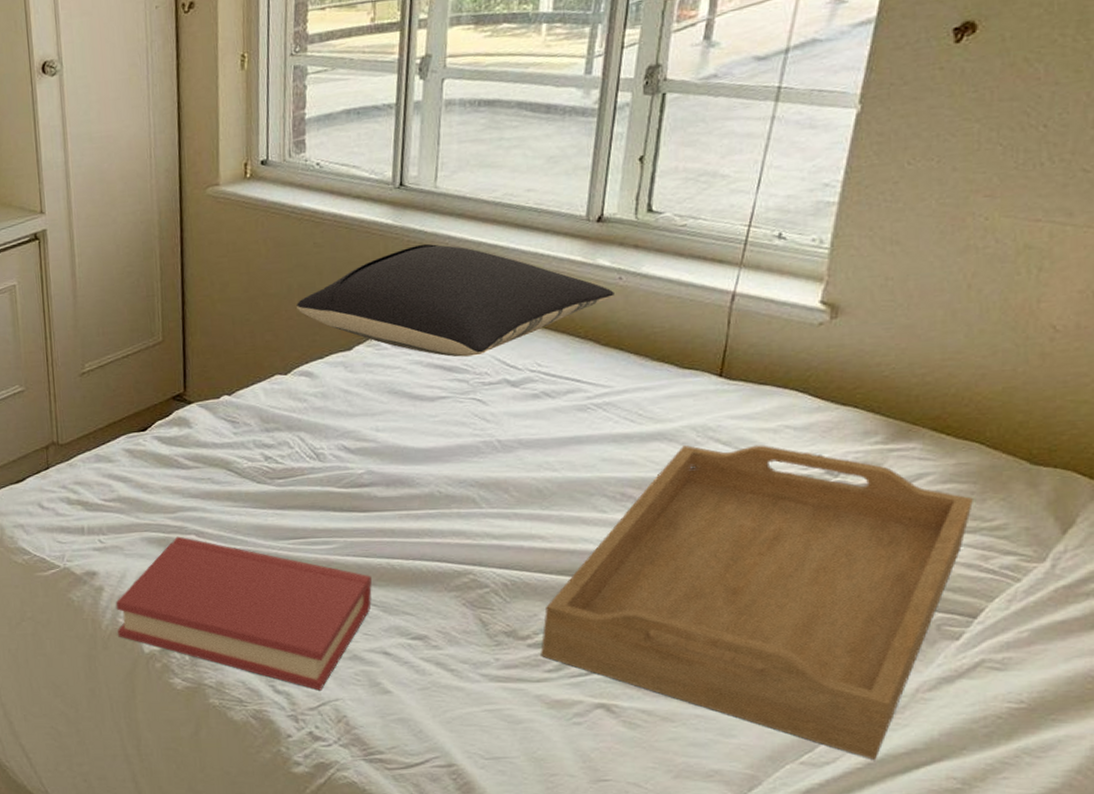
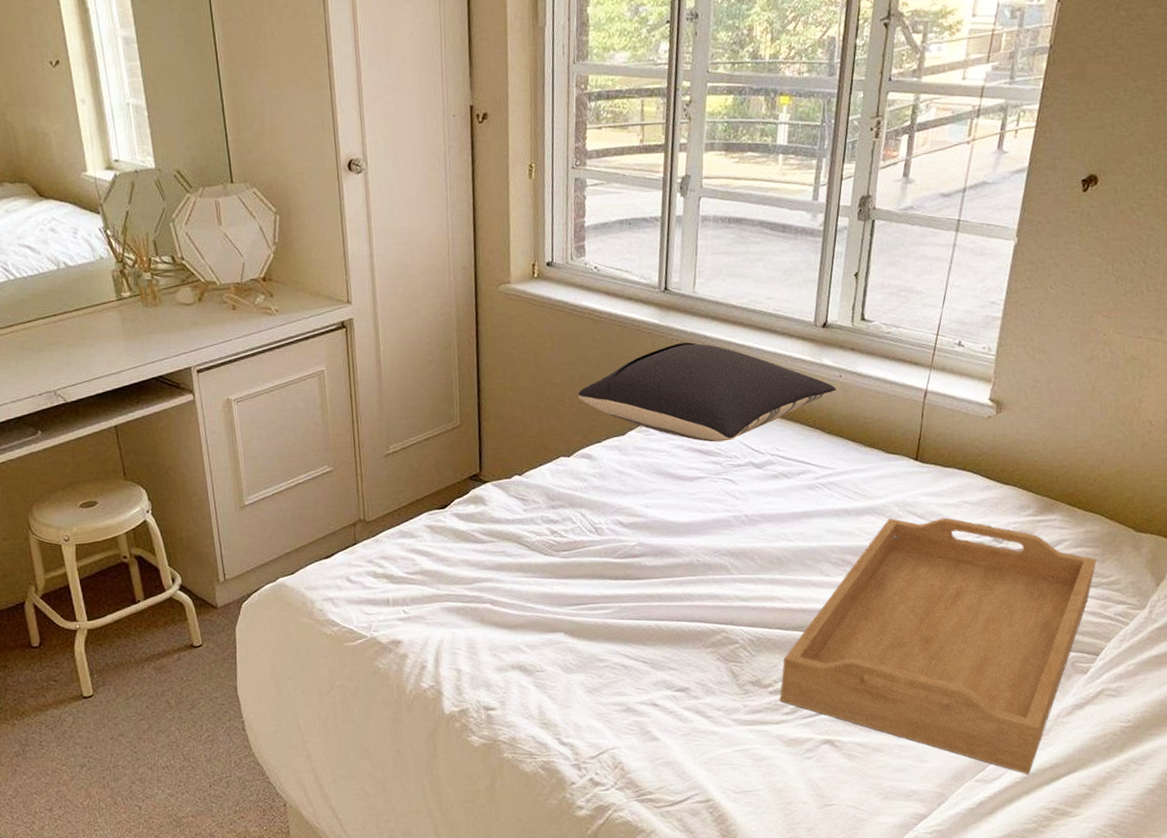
hardback book: present [115,536,372,691] -> none [418,605,643,741]

